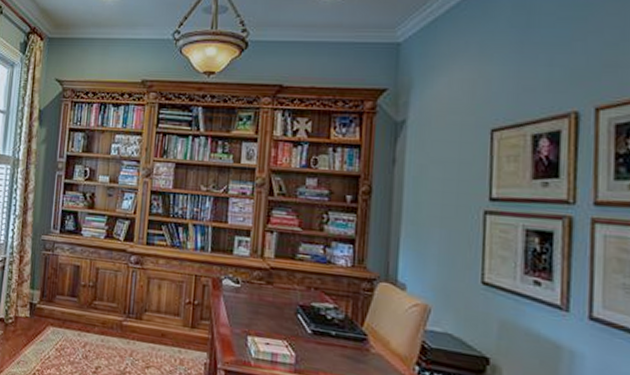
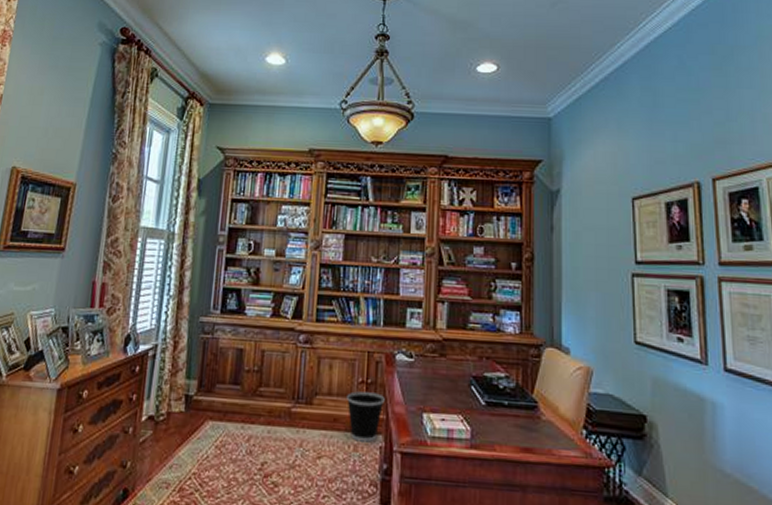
wastebasket: none [174,311,211,358] -> present [347,391,385,443]

